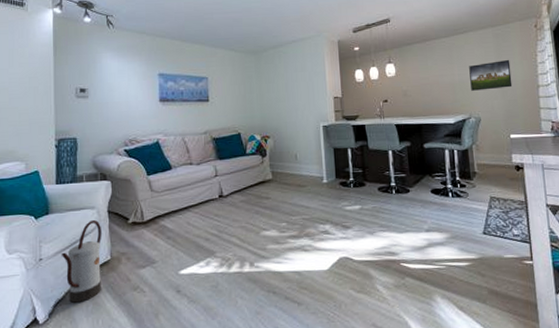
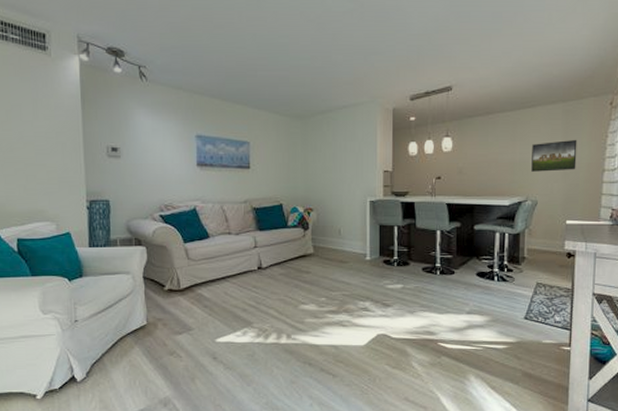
watering can: present [61,219,101,303] -> none [96,284,138,364]

